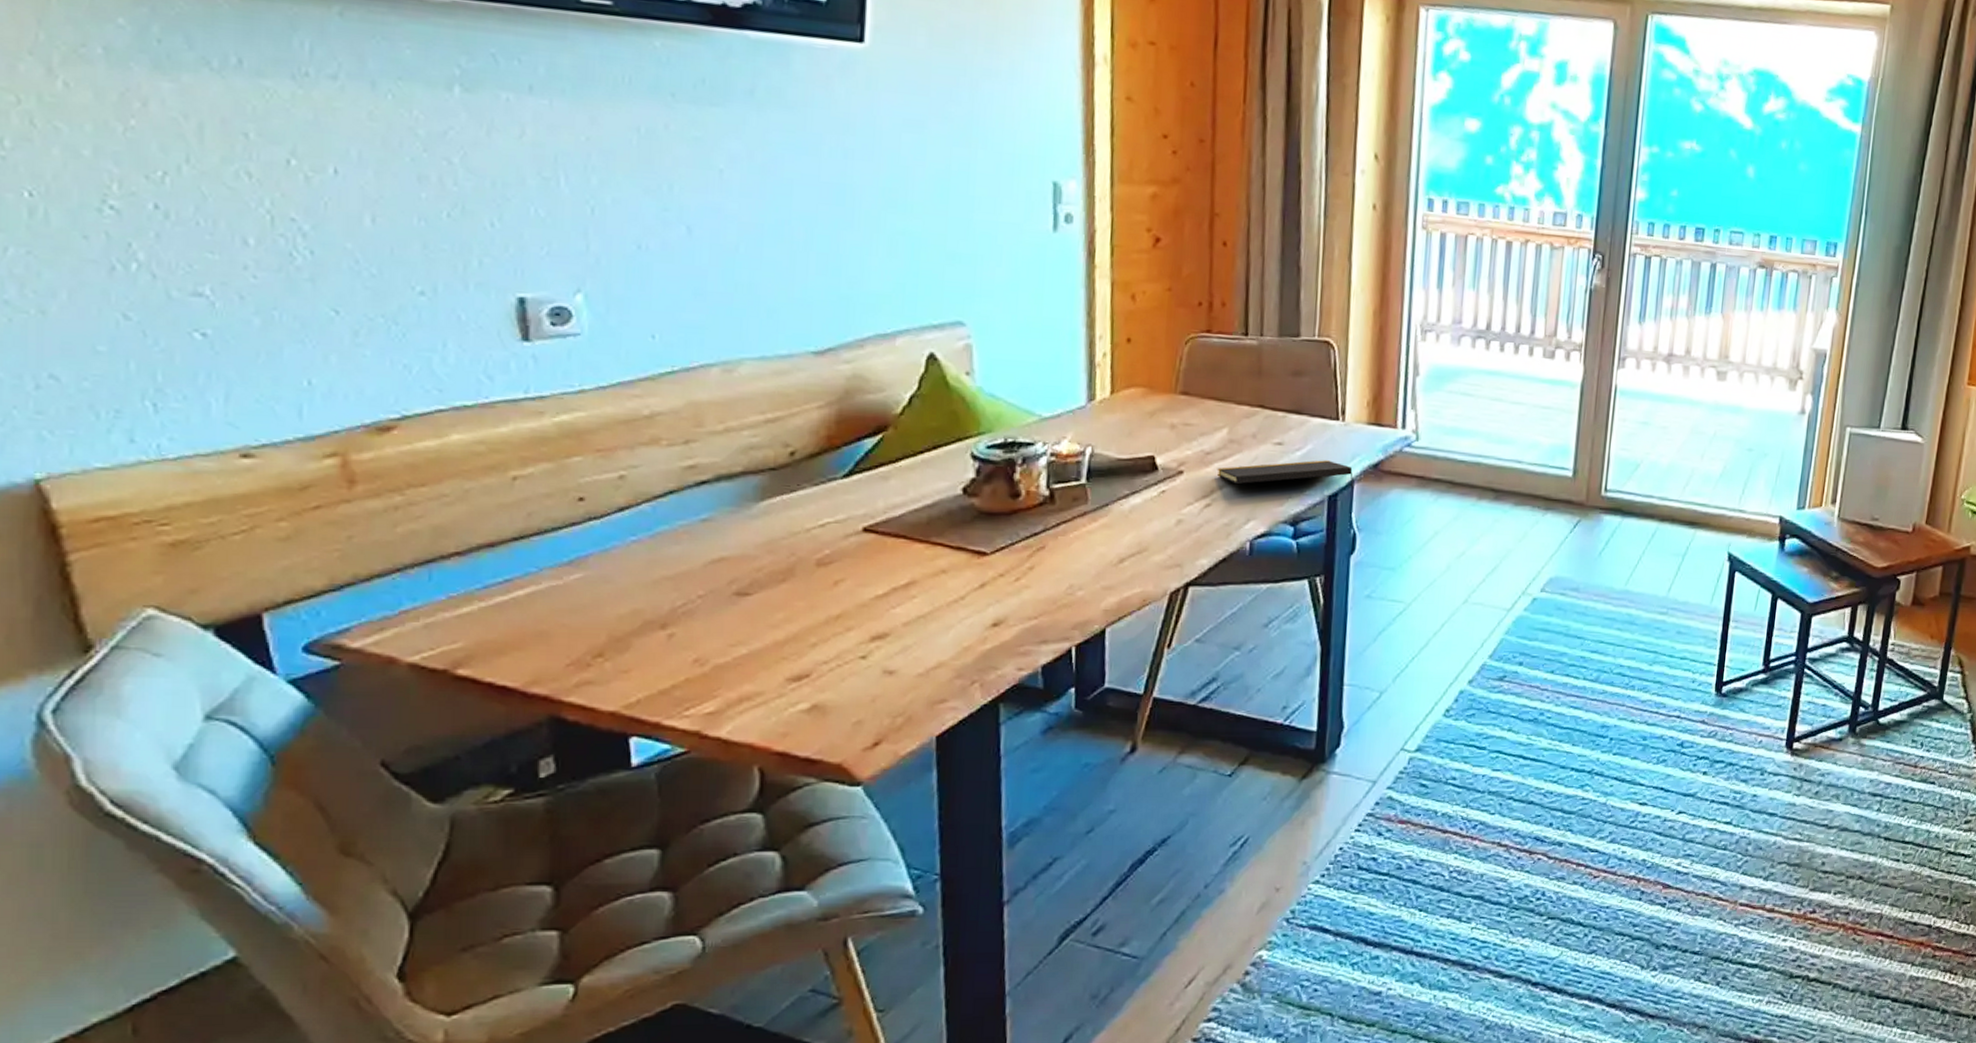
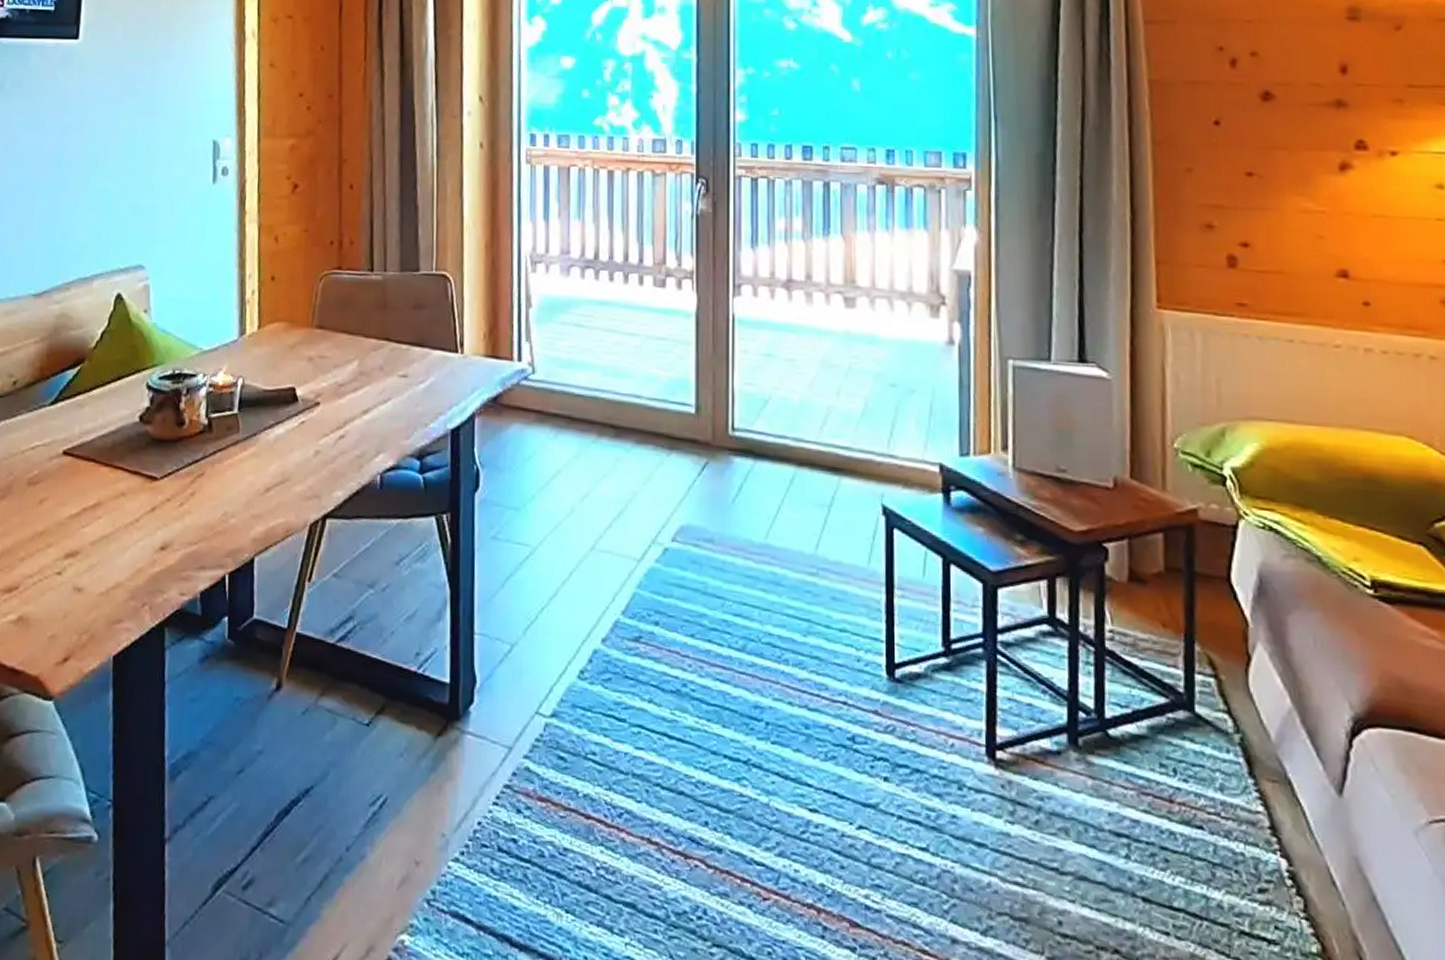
notepad: present [1217,460,1354,489] -> none [349,393,475,422]

